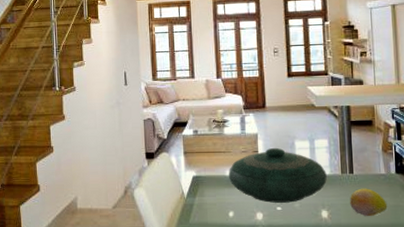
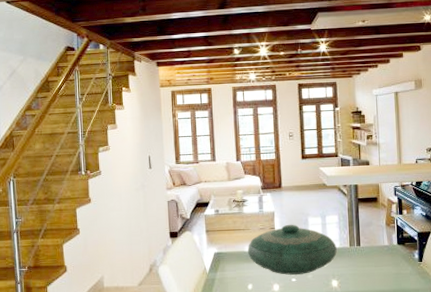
fruit: present [350,188,388,216] -> none [357,258,390,284]

